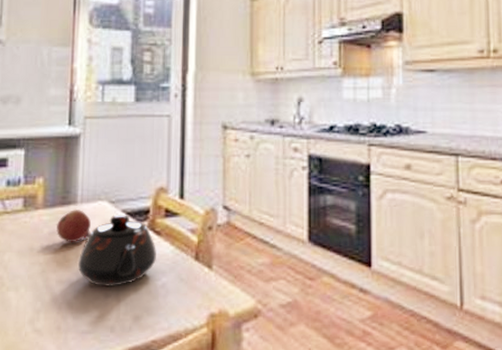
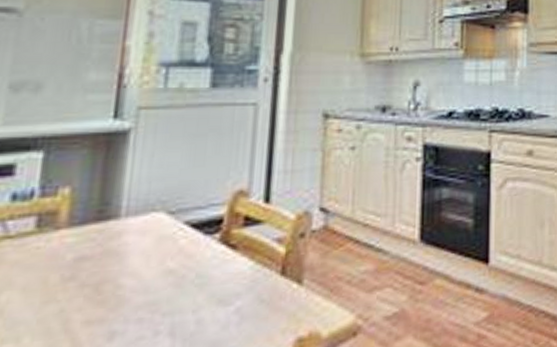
fruit: present [56,208,91,243] -> none [86,224,139,270]
teapot: present [78,212,156,288] -> none [116,225,230,323]

